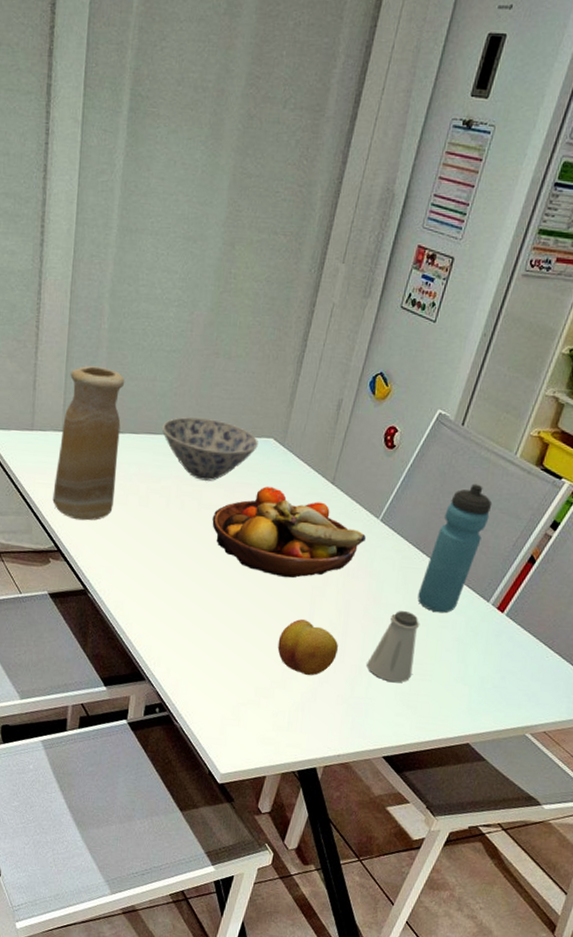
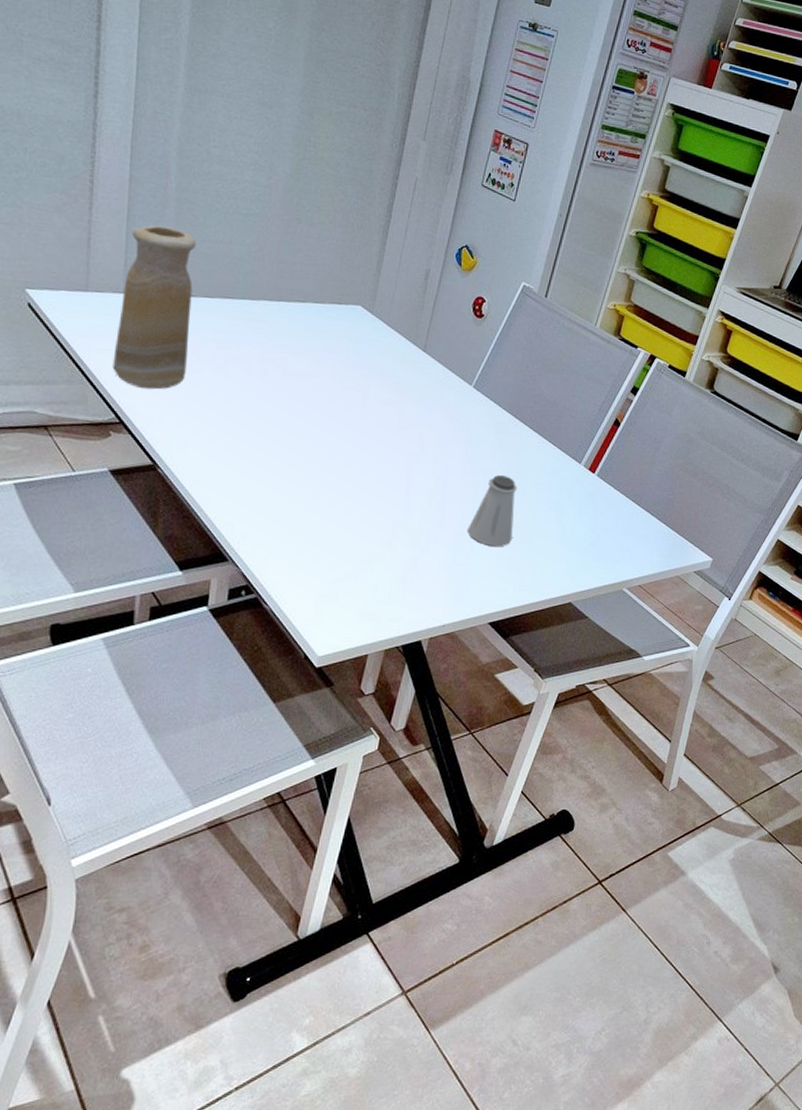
bowl: present [161,417,258,481] -> none [239,282,346,348]
fruit bowl: present [212,486,366,578] -> none [299,354,460,446]
fruit: present [277,619,338,675] -> none [375,488,438,544]
water bottle: present [418,483,493,613] -> none [514,352,578,476]

